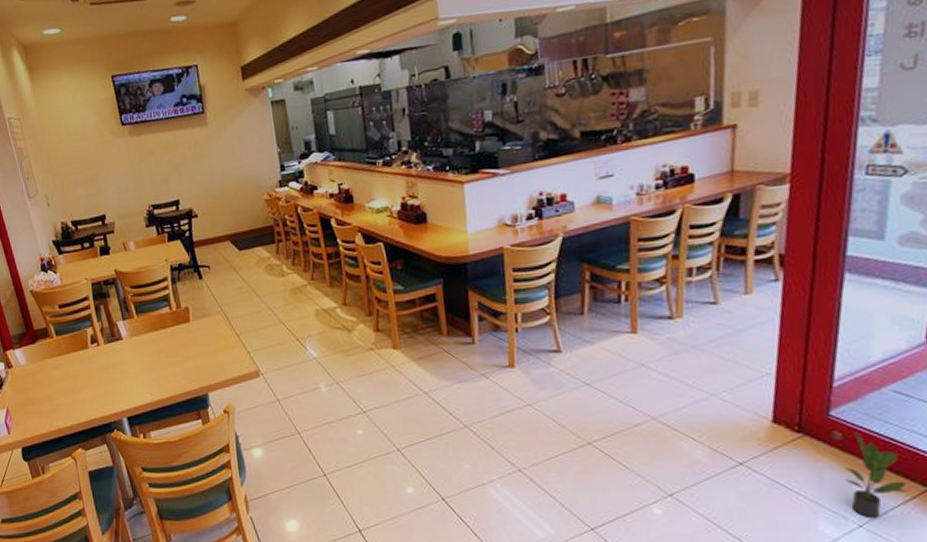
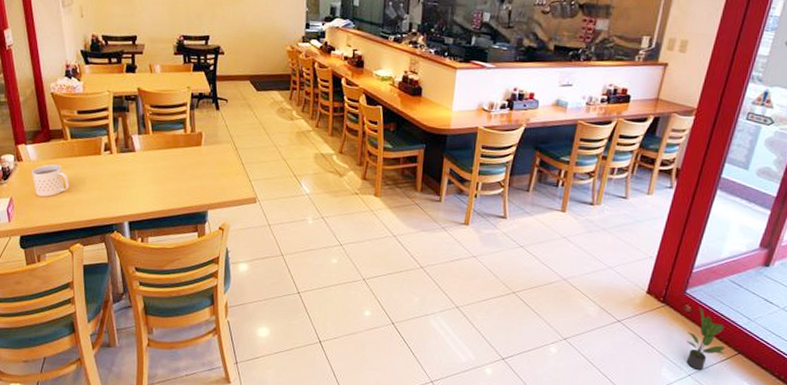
mug: none [23,366,62,403] -> present [32,164,69,197]

